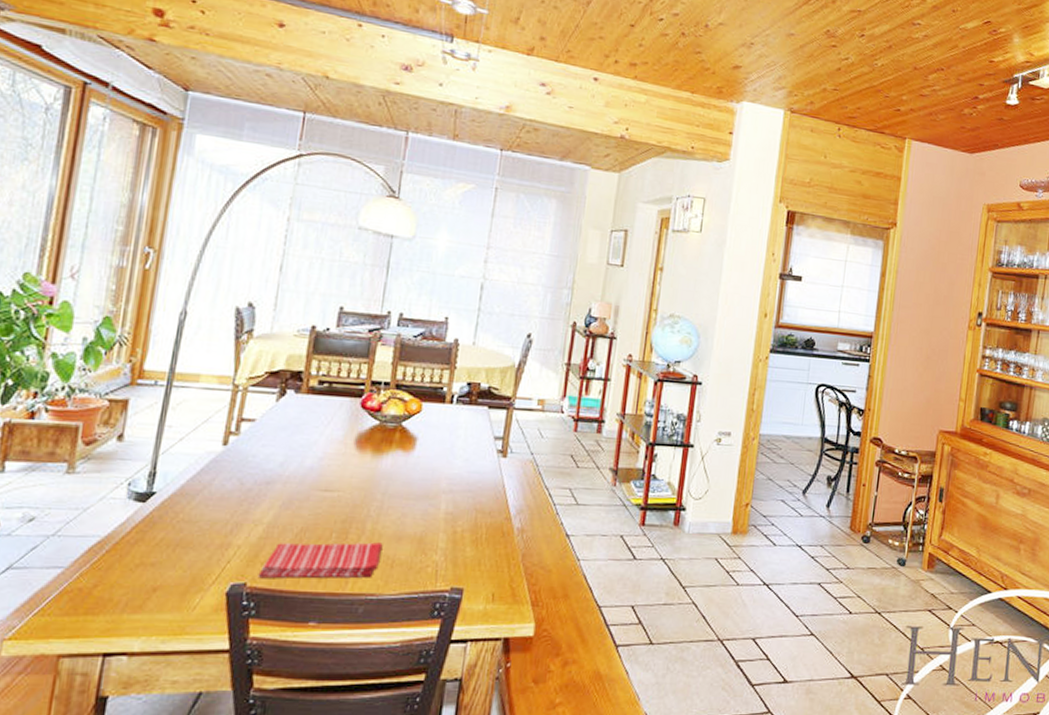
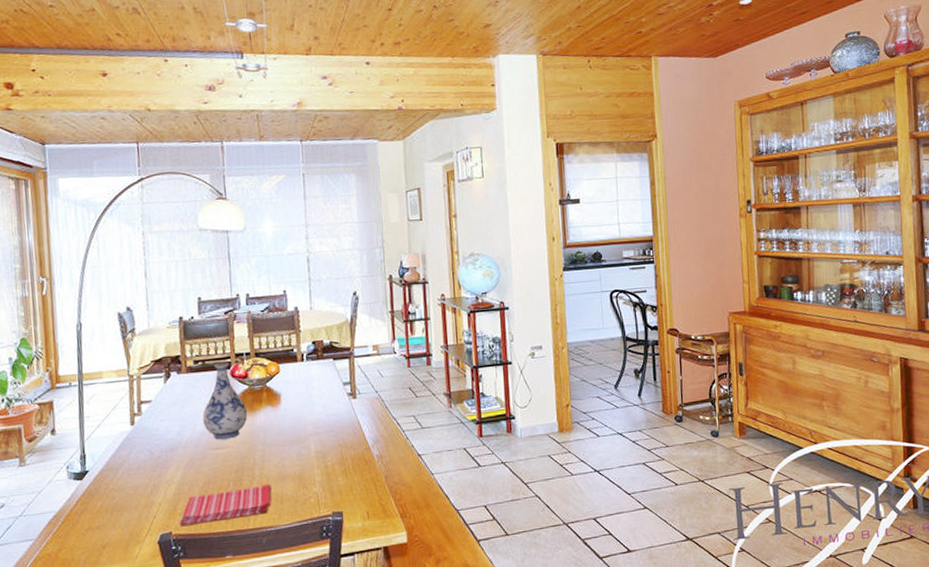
vase: none [314,388,373,481] -> present [203,362,248,440]

